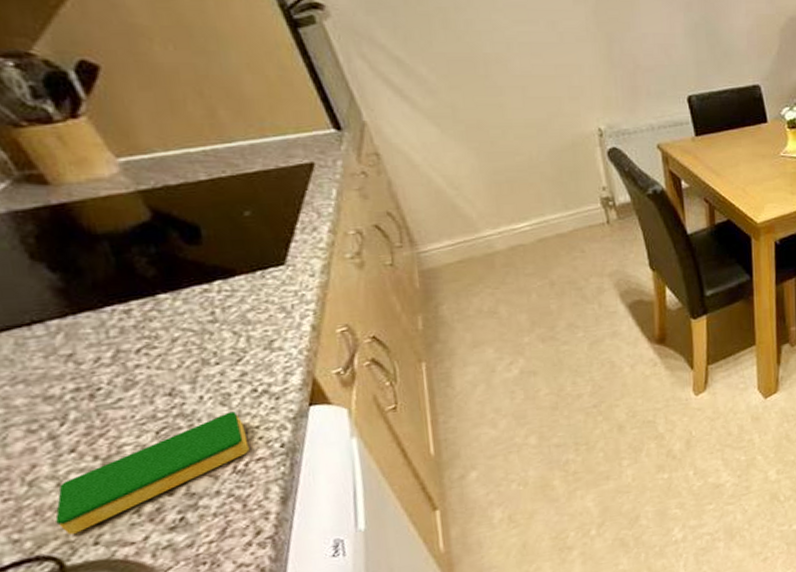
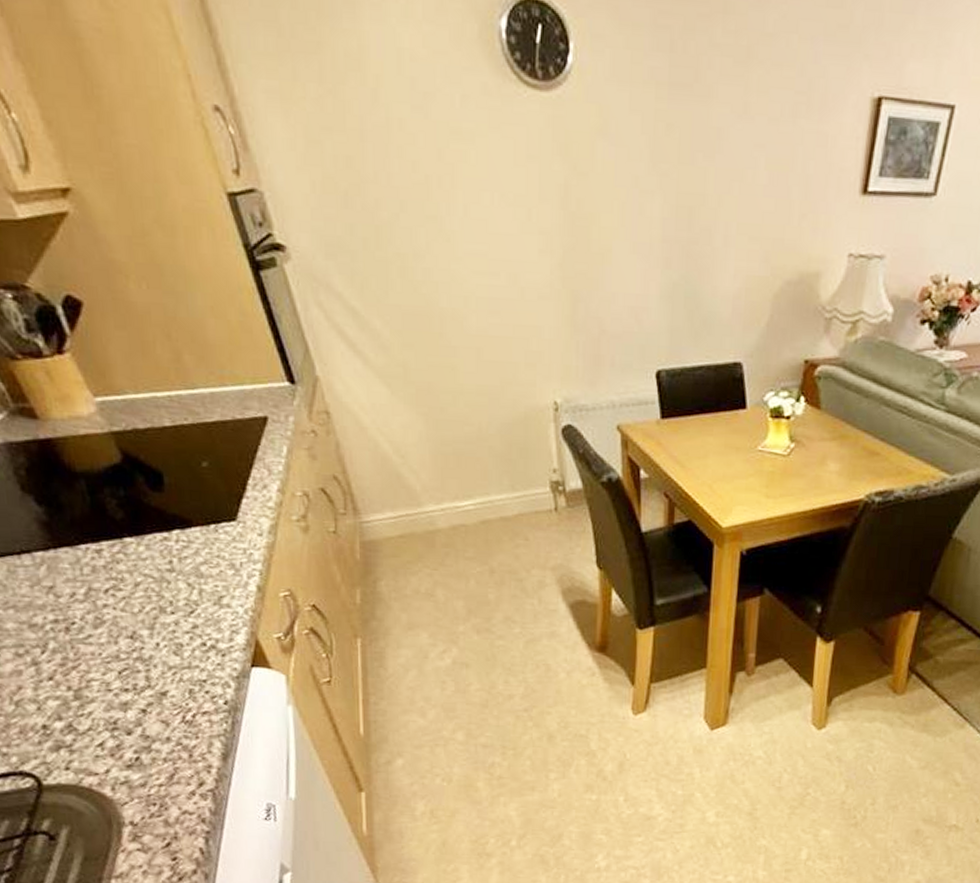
dish sponge: present [55,411,250,535] -> none [35,662,197,756]

